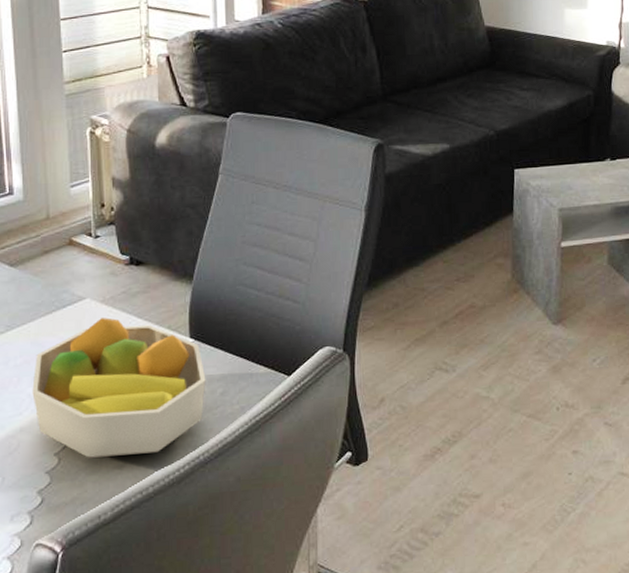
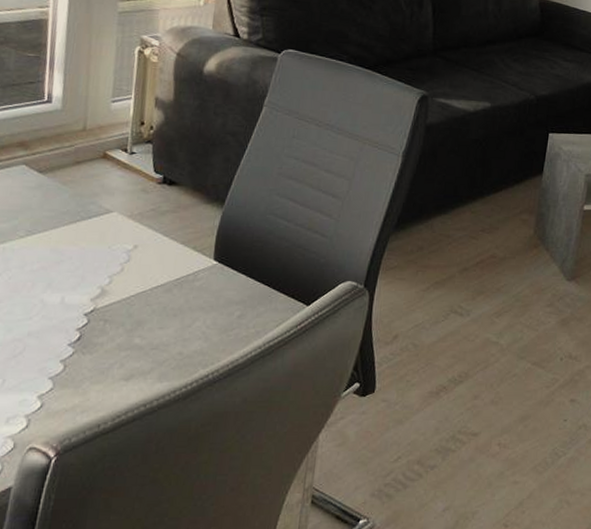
fruit bowl: present [32,318,206,458] -> none [45,232,225,368]

